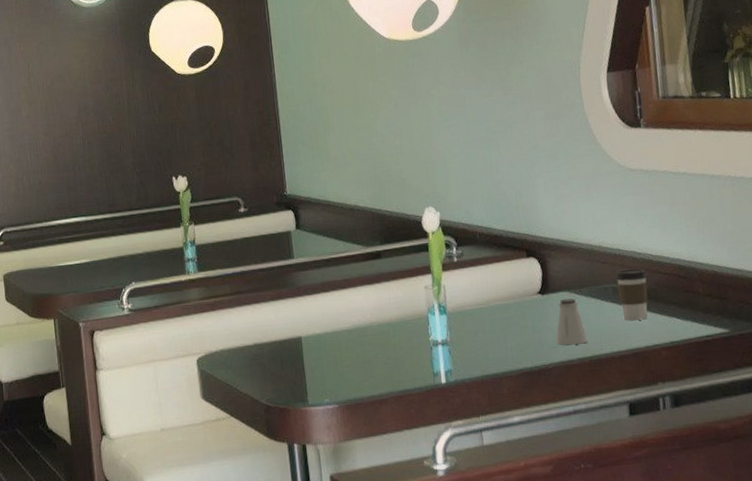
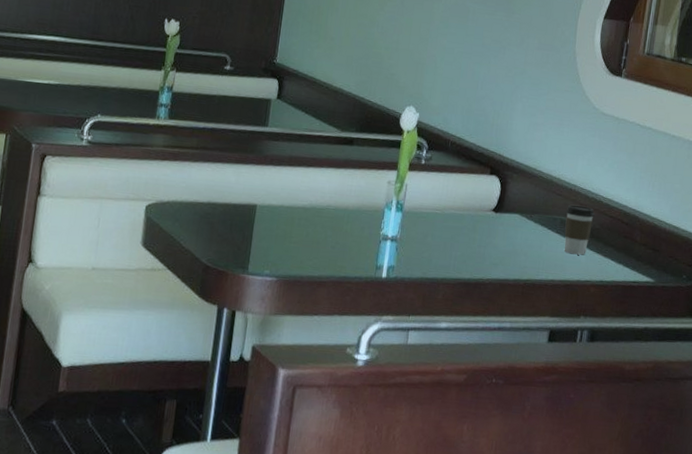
saltshaker: present [556,298,588,346] -> none [497,220,527,267]

